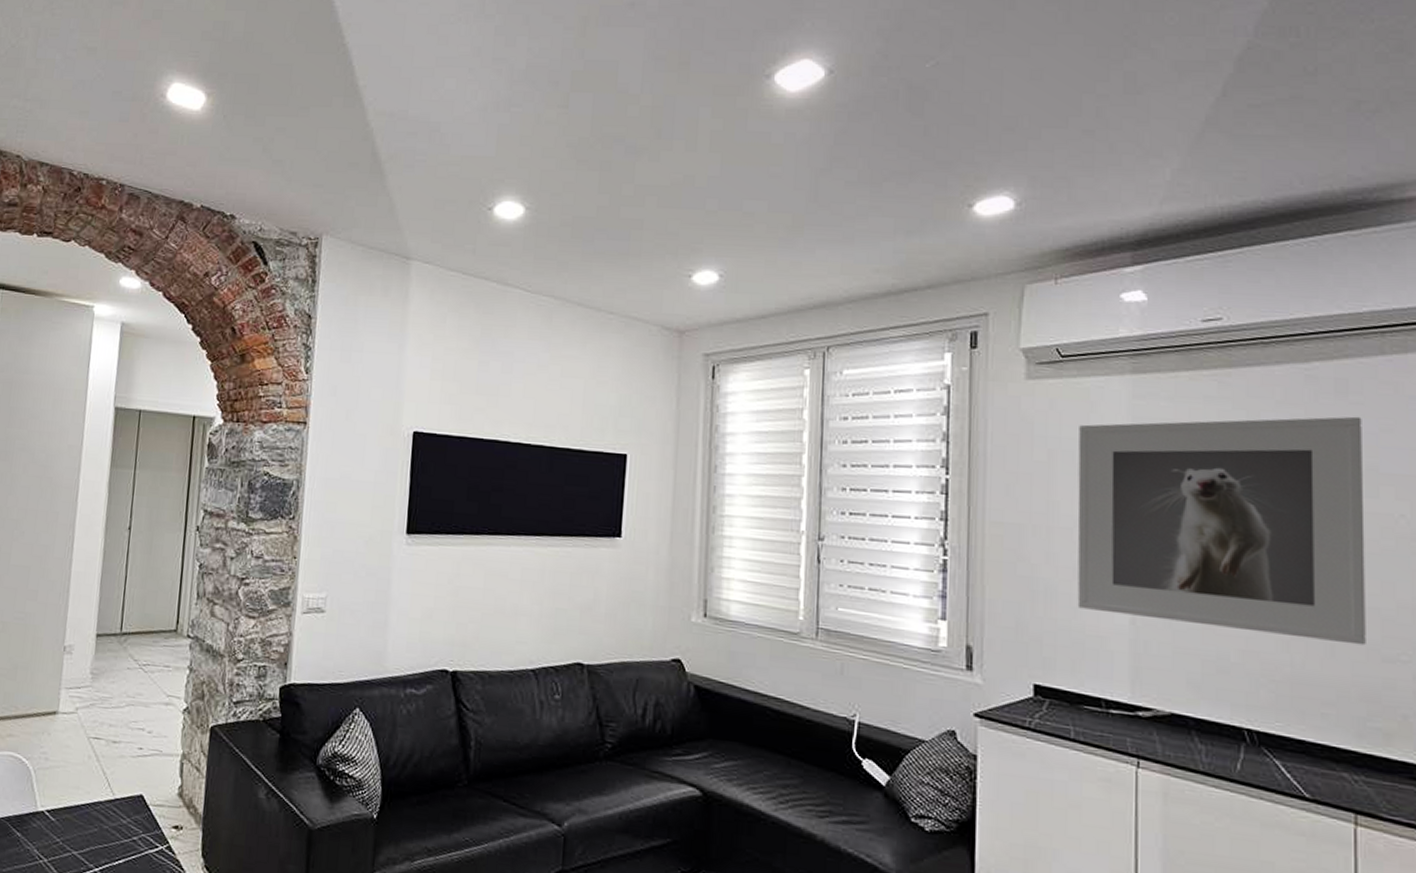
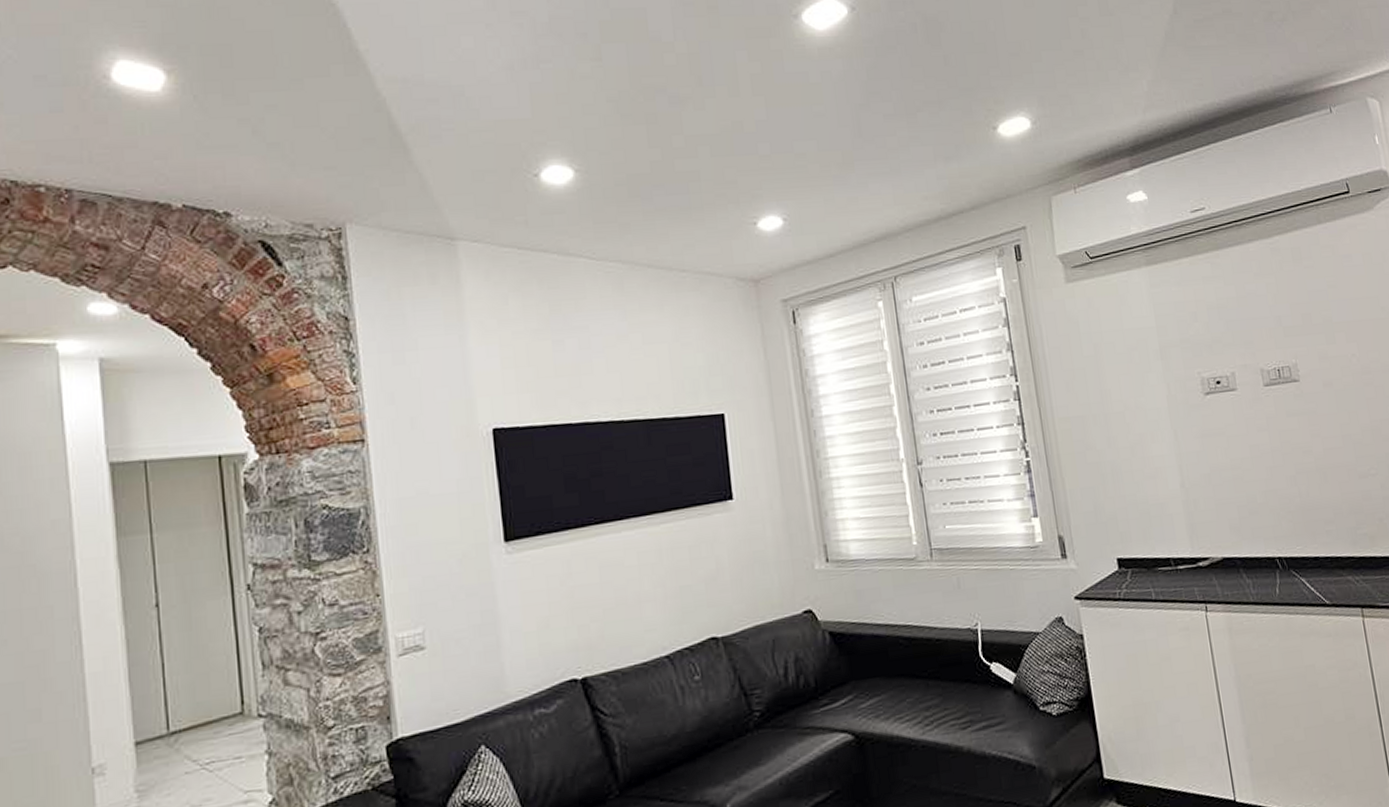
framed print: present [1077,416,1366,646] -> none [1114,278,1346,482]

